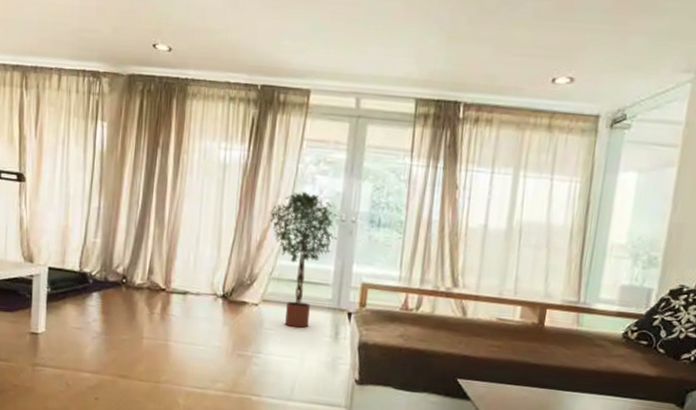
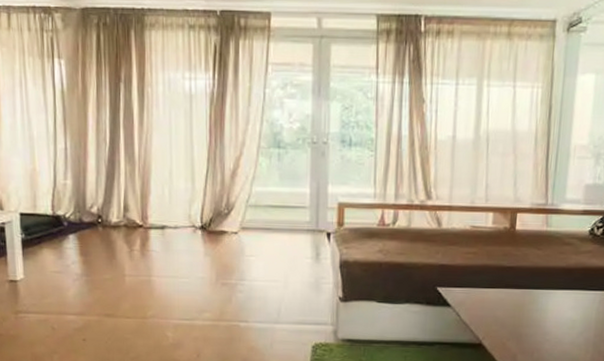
potted tree: present [268,191,337,329] -> none [239,116,310,253]

